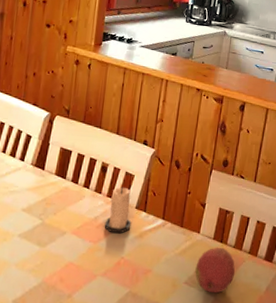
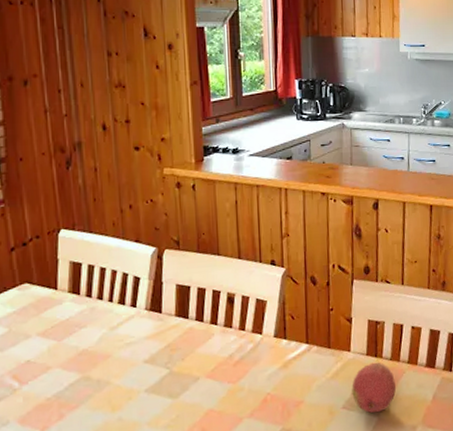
candle: present [104,187,132,234] -> none [241,315,272,369]

